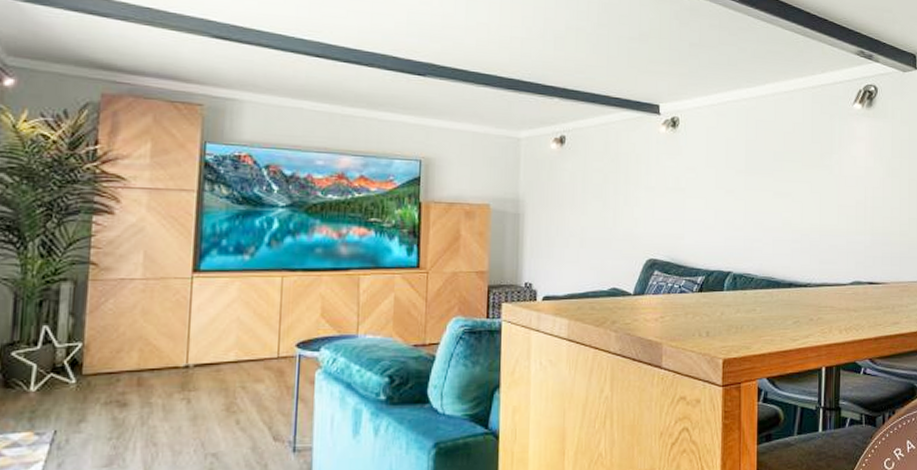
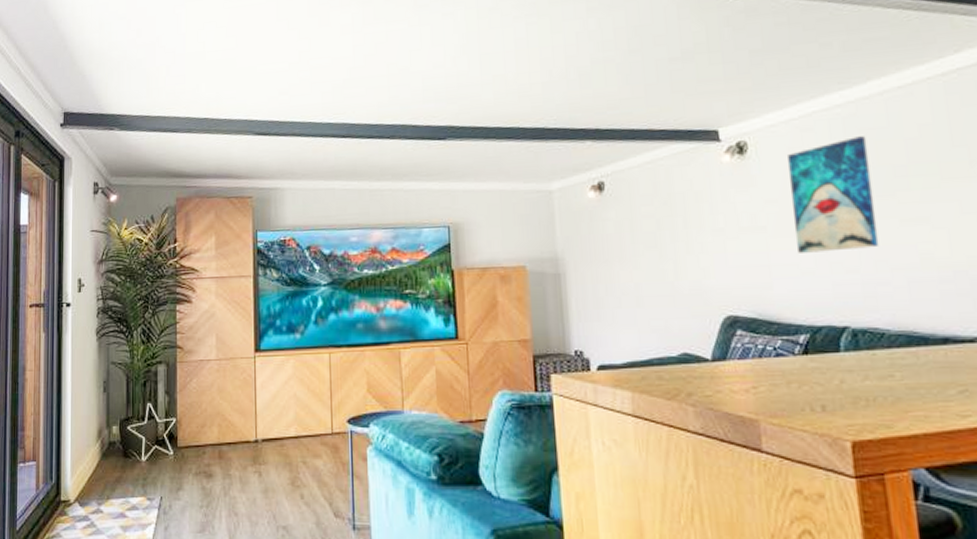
wall art: none [704,125,760,213] -> present [788,136,880,253]

